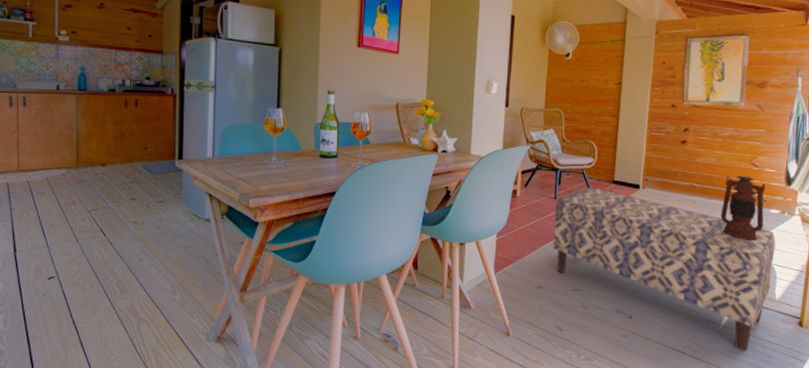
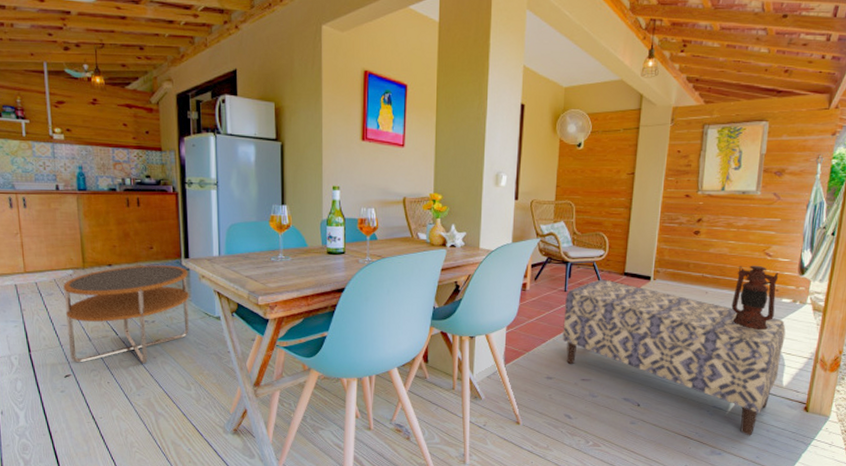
side table: none [55,165,181,267] -> present [63,265,189,364]

